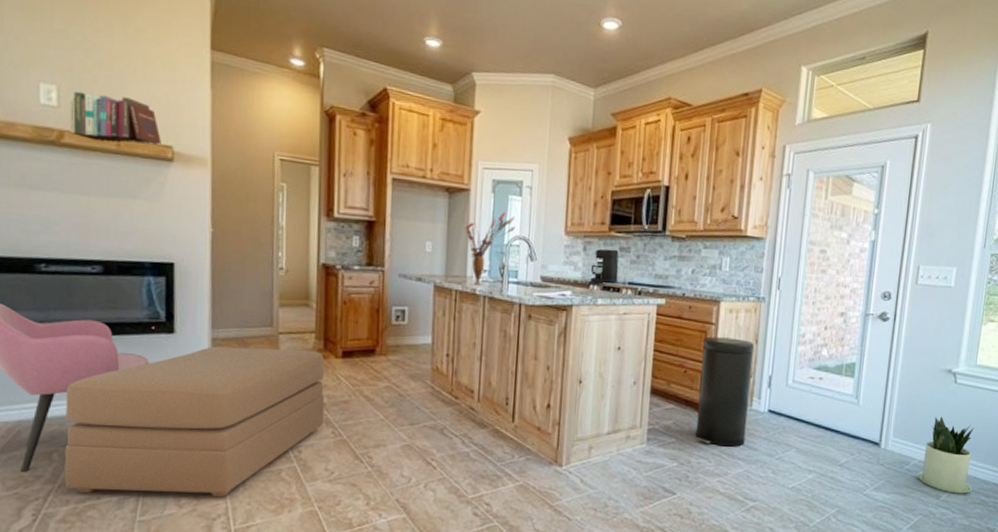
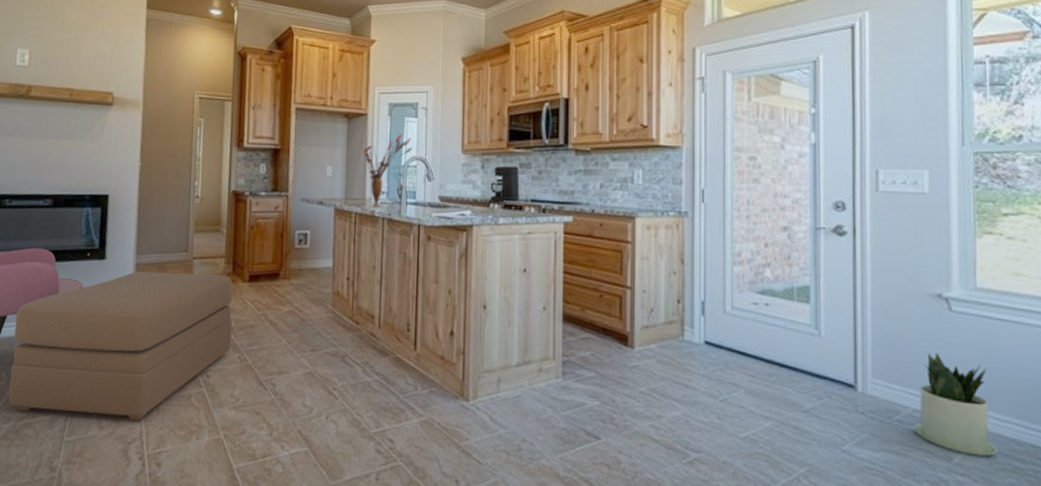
books: present [69,91,161,145] -> none [36,53,105,93]
pedal bin: present [696,336,755,447] -> none [619,256,681,385]

